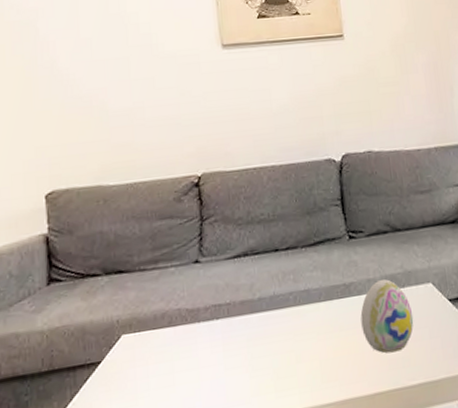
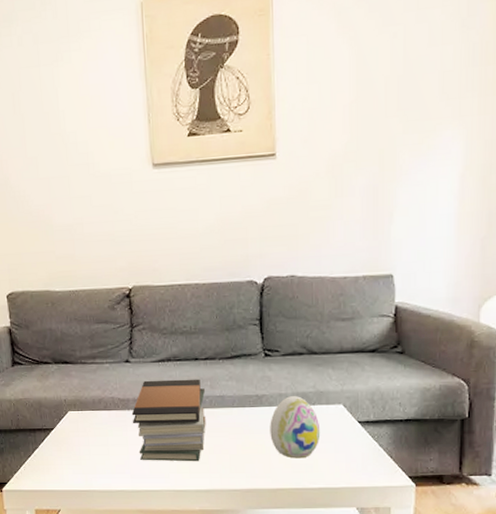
book stack: none [202,272,291,386] -> present [131,379,206,462]

